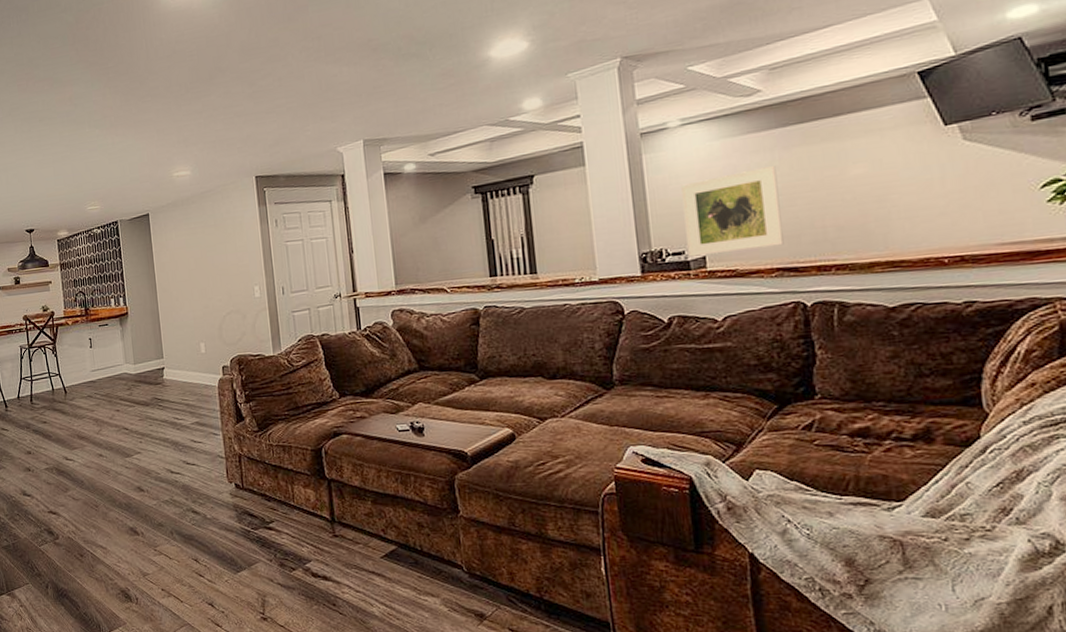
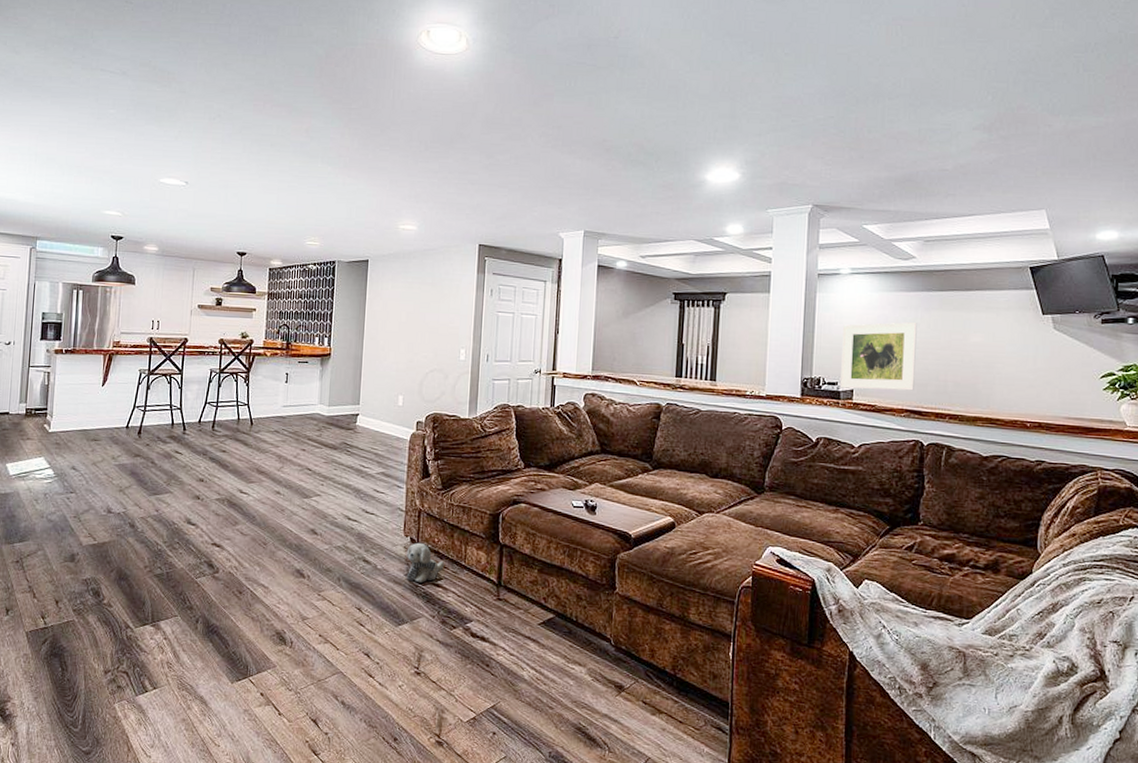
plush toy: none [233,487,273,527] -> present [406,542,444,582]

